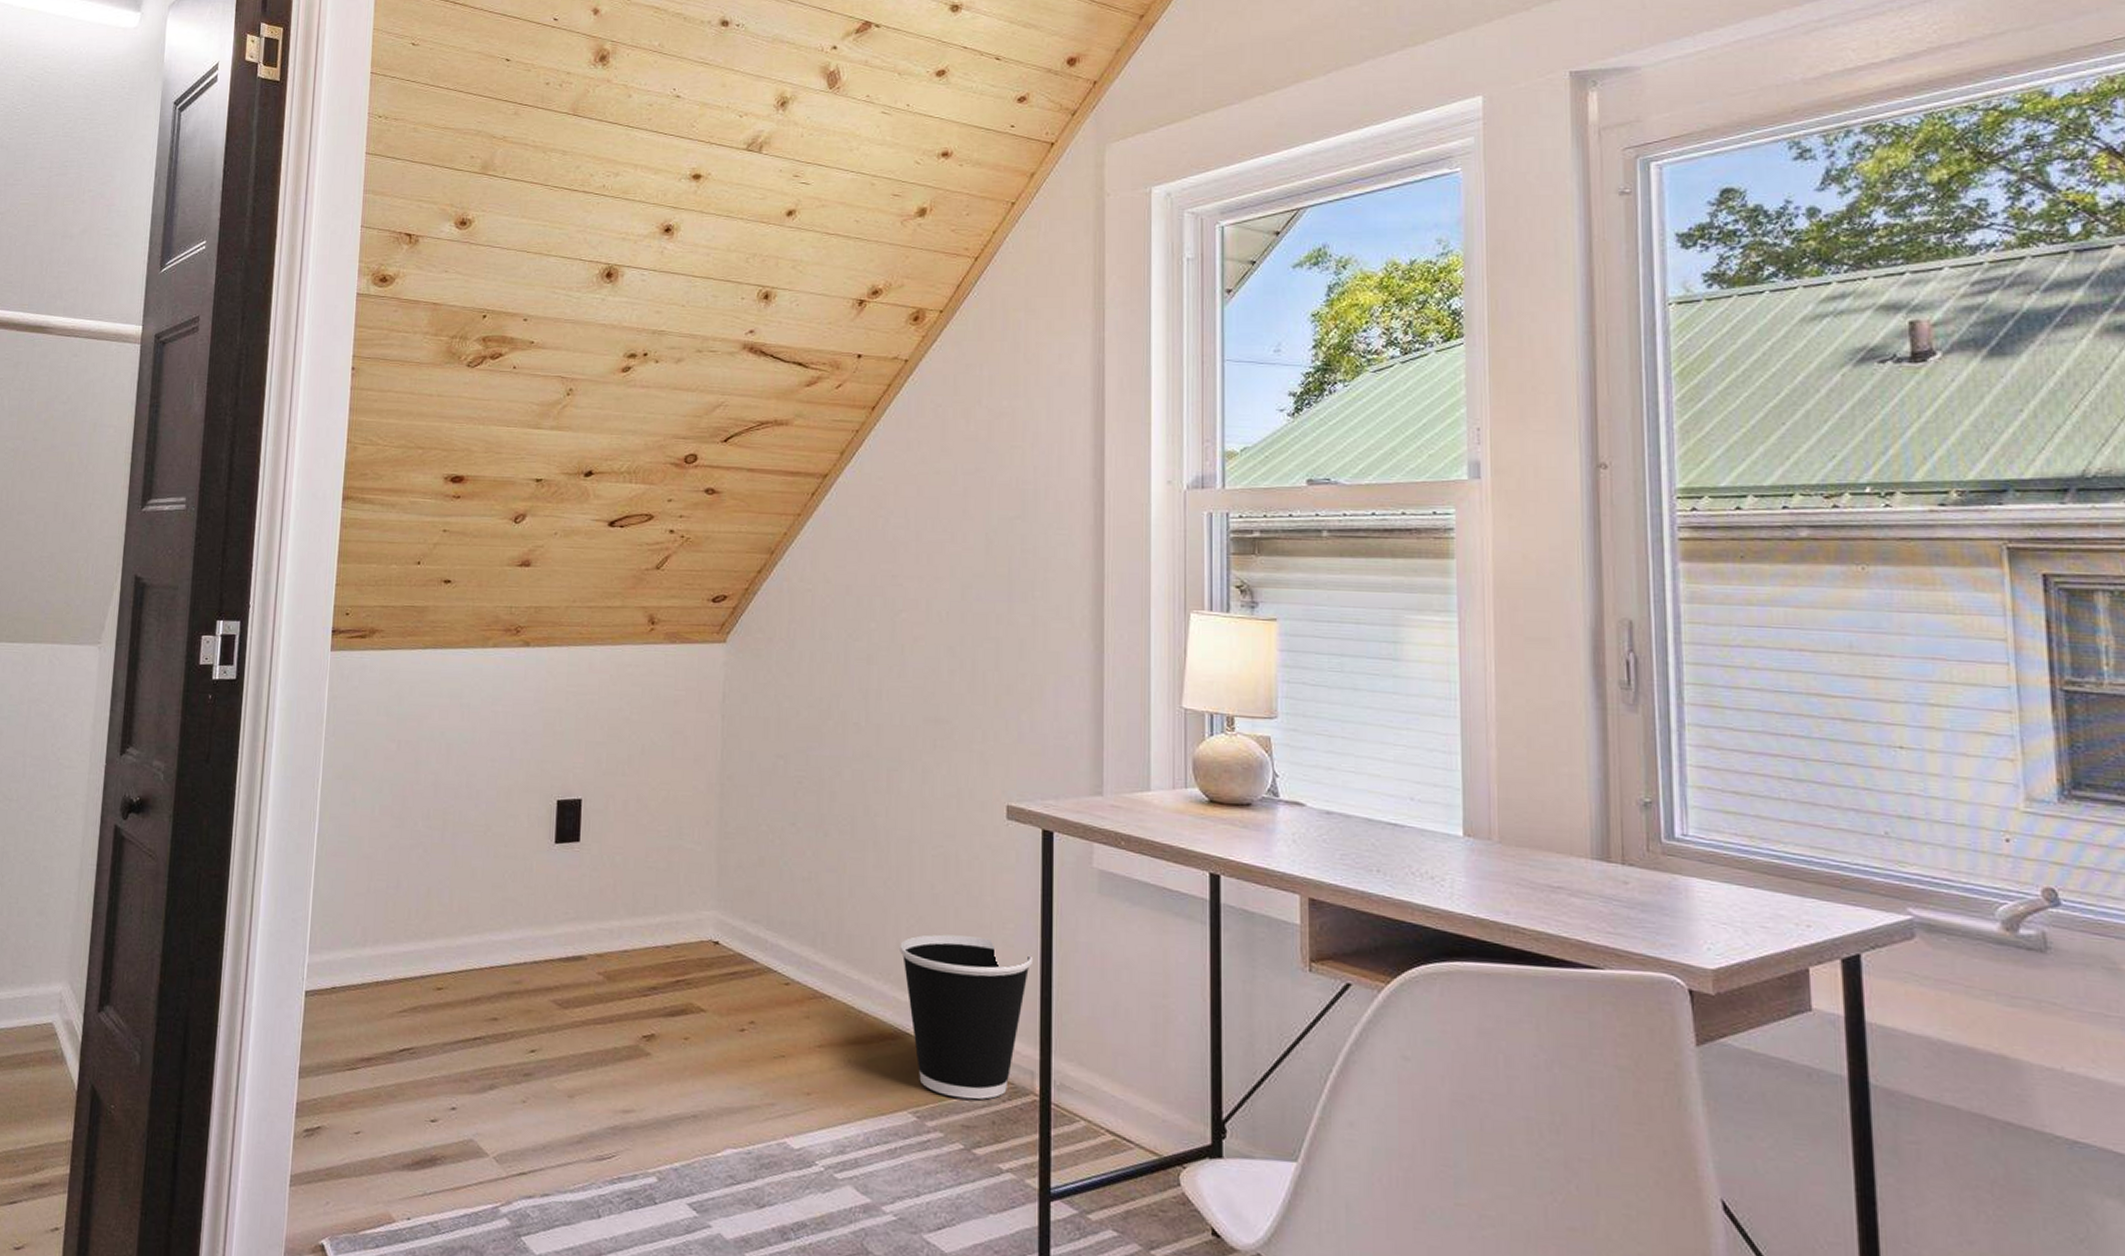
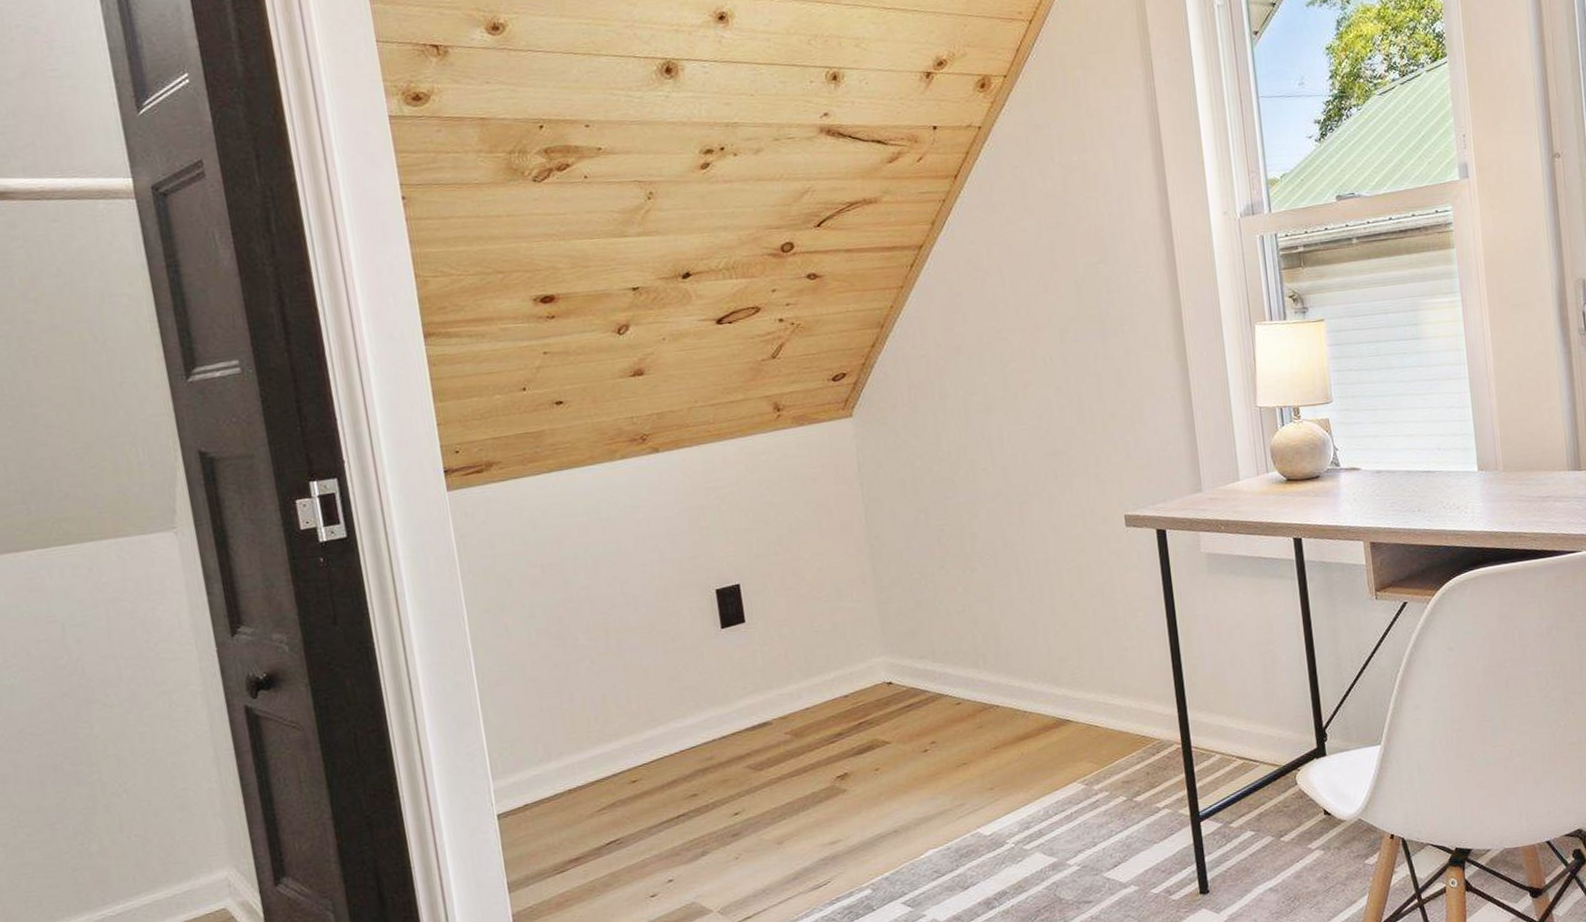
wastebasket: present [900,934,1032,1100] -> none [1050,628,1162,762]

